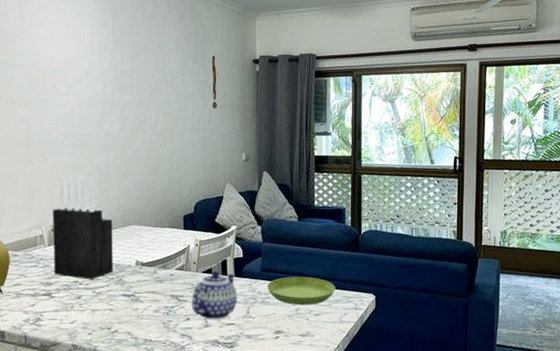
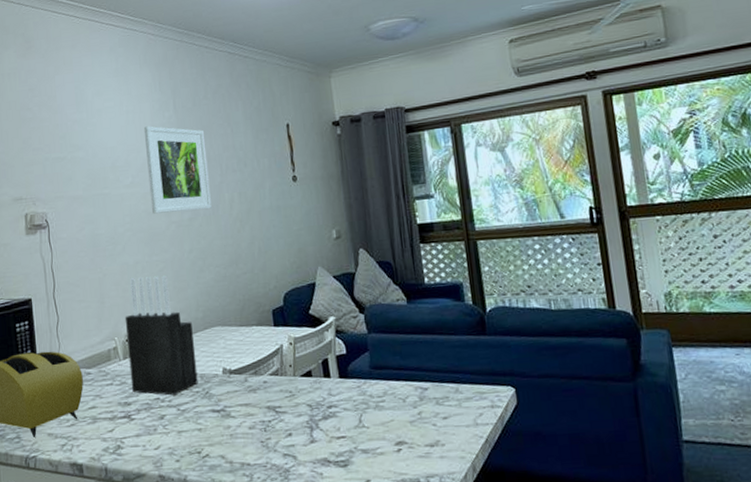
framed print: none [82,42,139,124] -> present [143,126,212,214]
teapot: present [191,270,238,320] -> none [291,372,346,434]
saucer: present [266,276,336,305] -> none [379,371,465,408]

